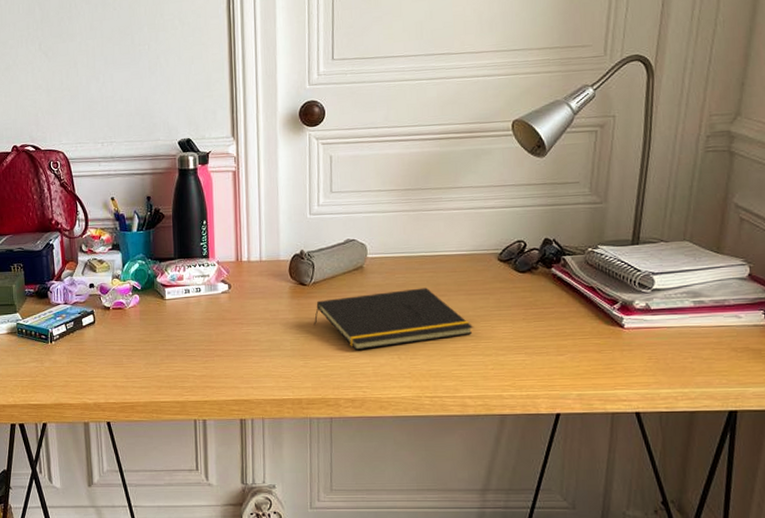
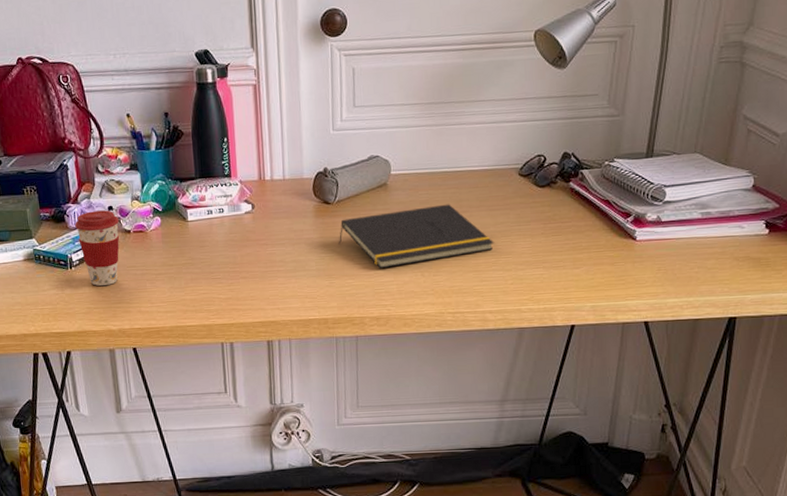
coffee cup: none [56,287,100,361] -> present [74,210,120,287]

